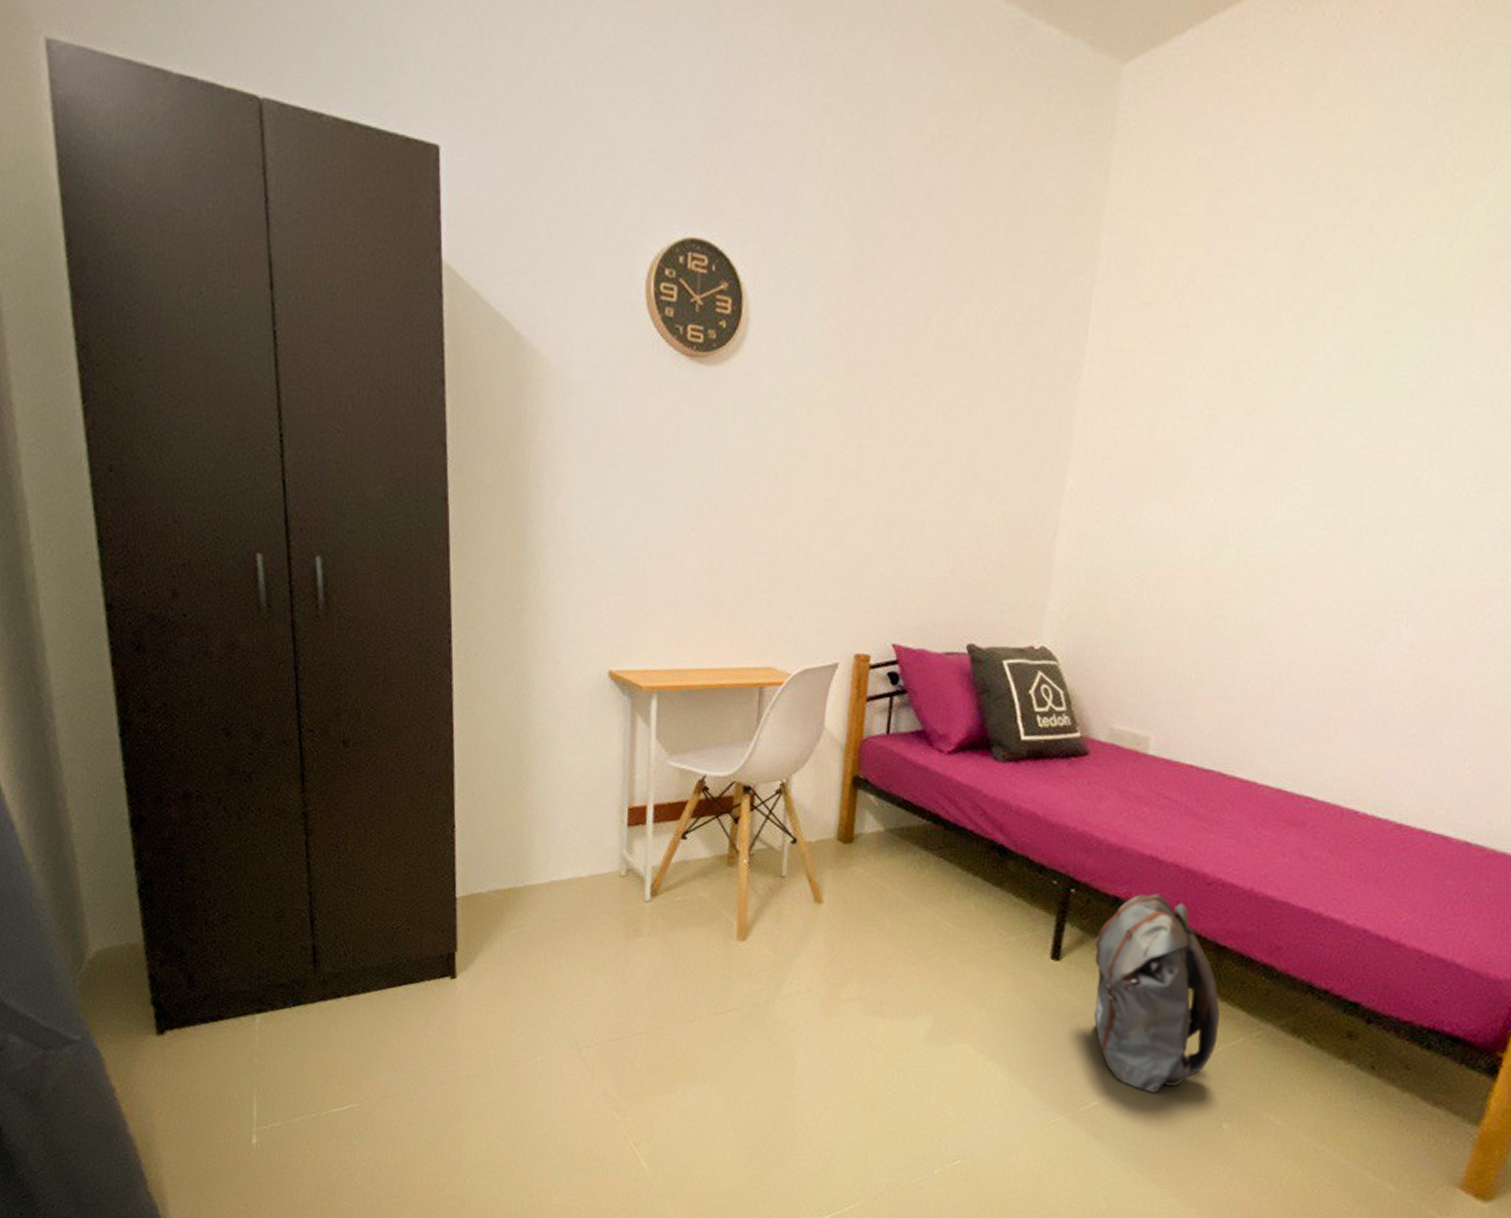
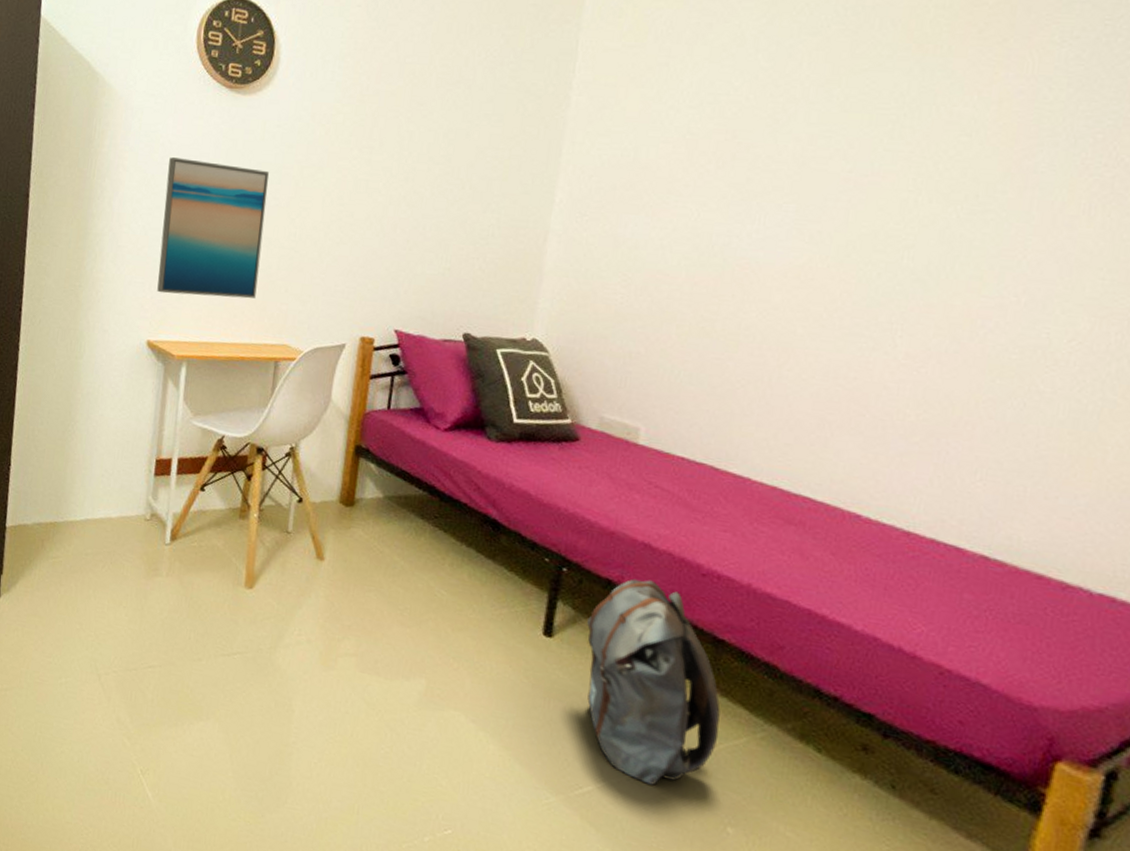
wall art: none [616,446,743,616] -> present [157,157,269,299]

